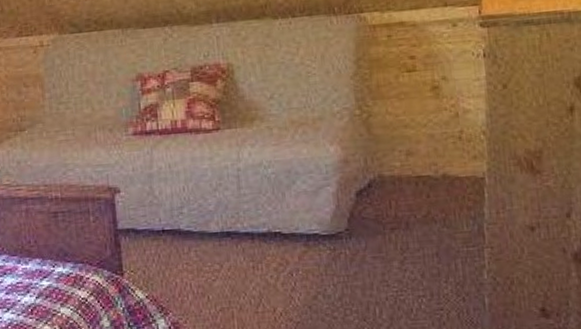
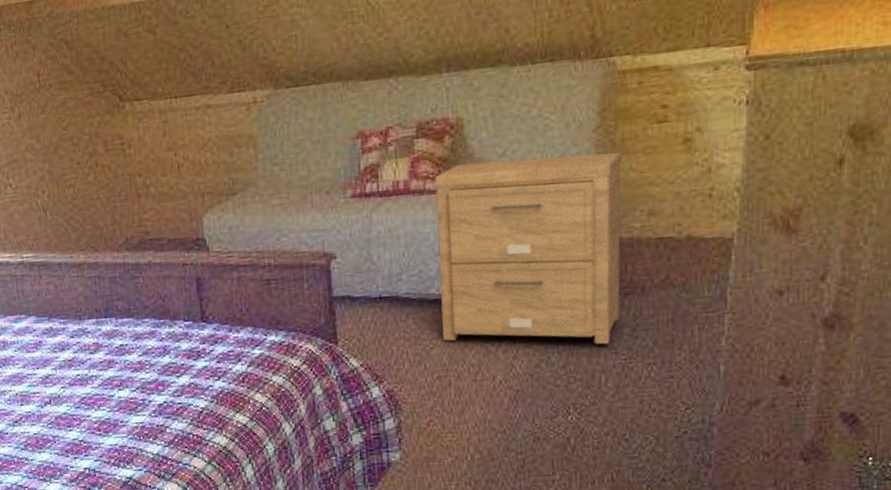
side table: none [209,97,388,278] -> present [434,152,622,345]

